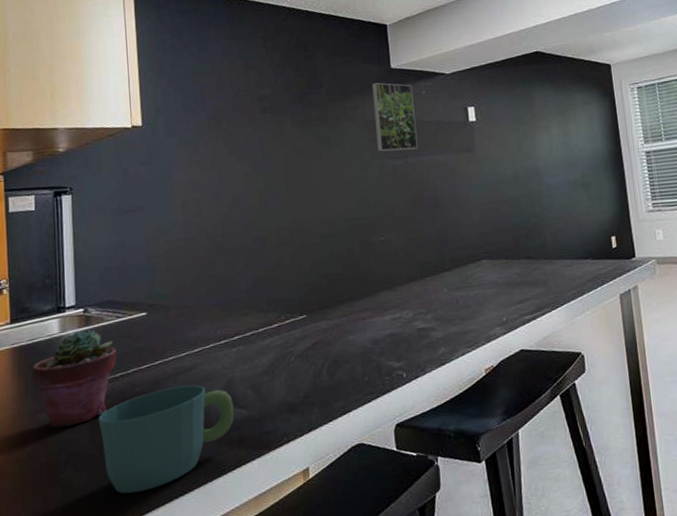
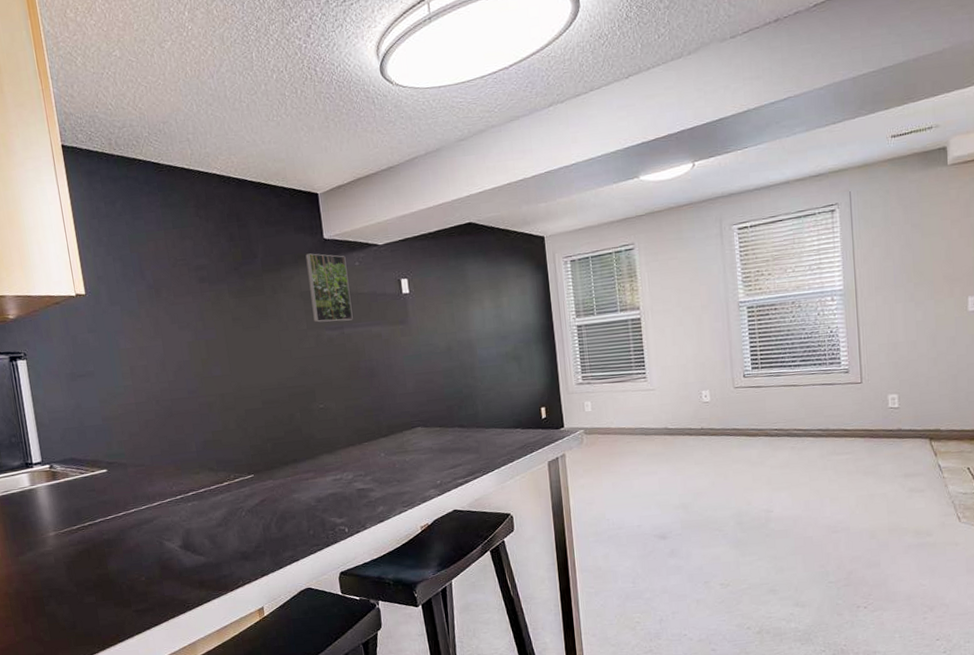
potted succulent: present [32,329,117,429] -> none [9,484,84,569]
mug: present [98,384,234,494] -> none [73,534,194,625]

